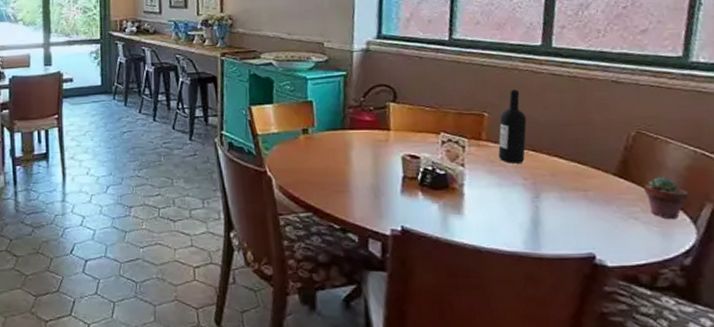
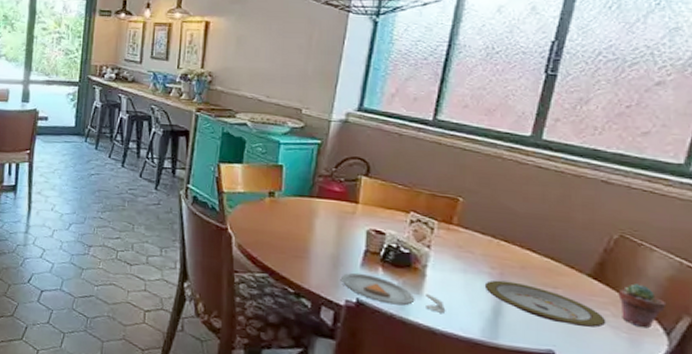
dinner plate: none [384,200,488,230] -> present [342,272,446,313]
wine bottle: present [498,89,527,164] -> none [467,177,503,252]
plate: none [520,190,638,225] -> present [484,280,606,328]

